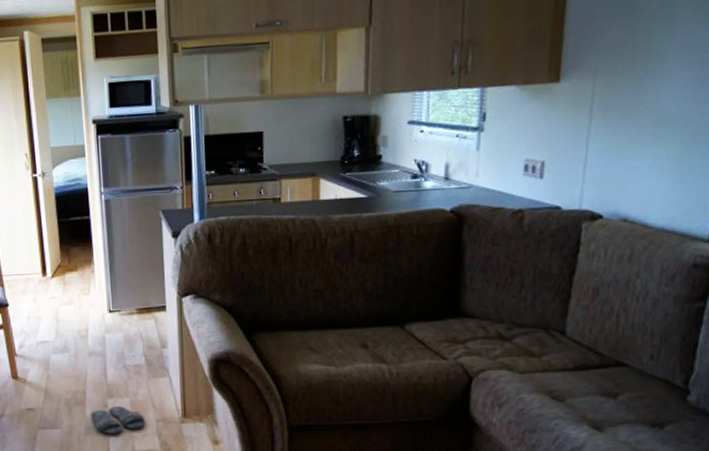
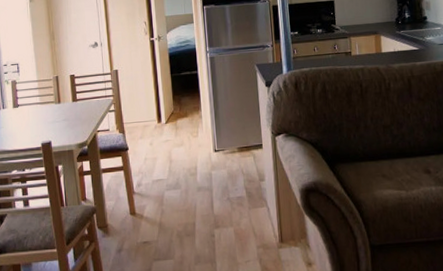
slippers: present [90,405,144,434] -> none [199,235,247,262]

